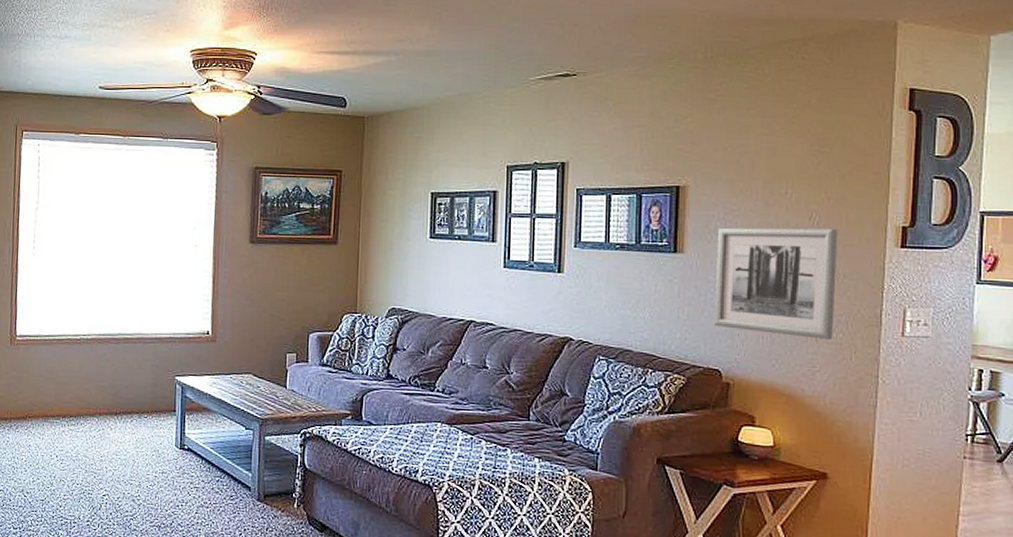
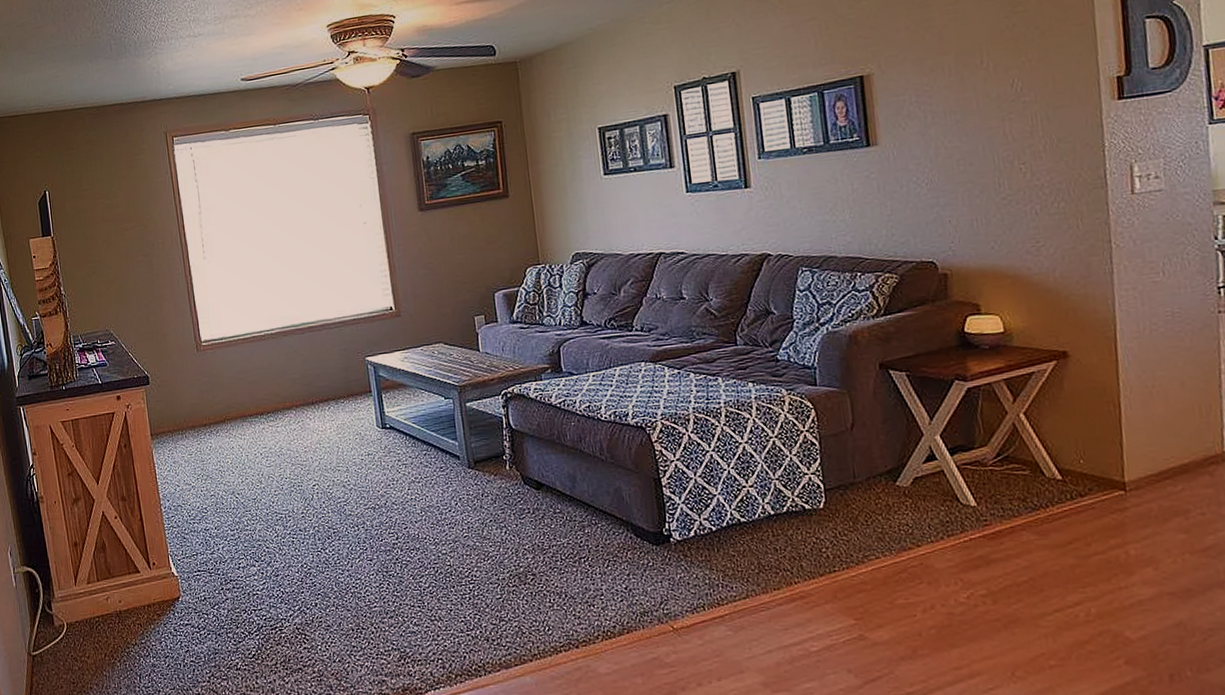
wall art: present [714,227,838,339] -> none [912,91,1055,217]

